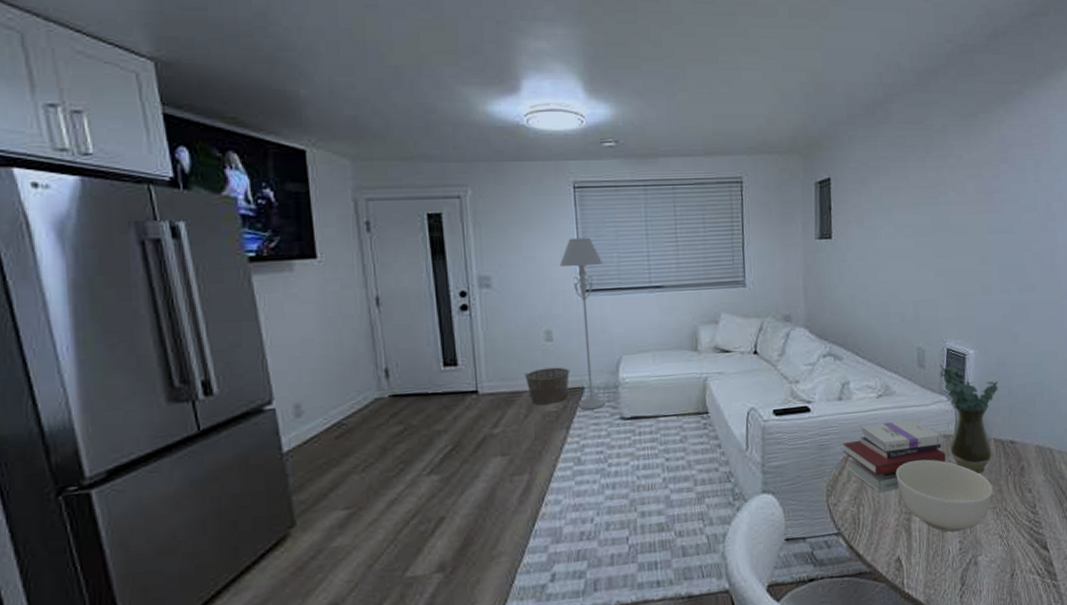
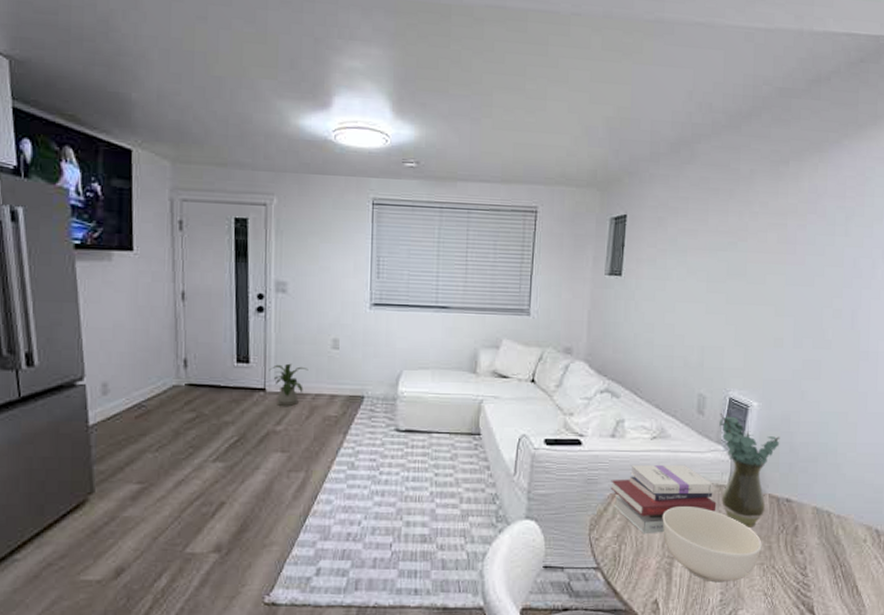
house plant: none [479,361,522,409] -> present [269,363,308,407]
basket: present [524,367,570,406] -> none [309,374,353,410]
floor lamp: present [559,237,606,410] -> none [352,252,393,419]

